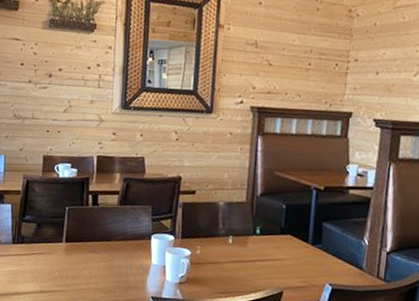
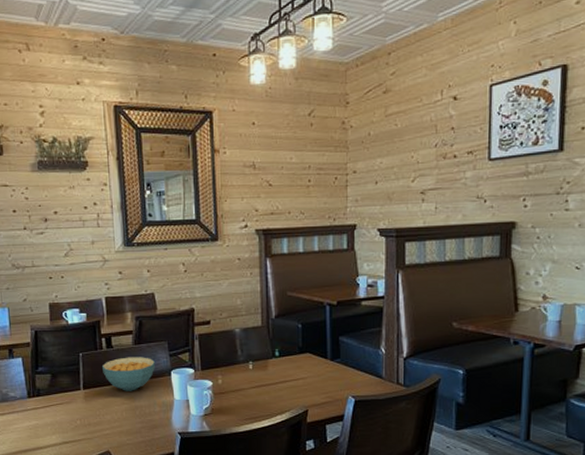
cereal bowl: none [86,216,138,250] -> present [102,357,156,391]

